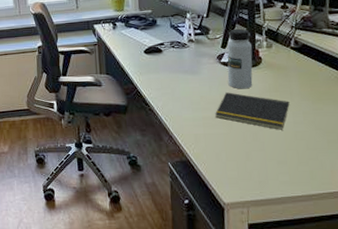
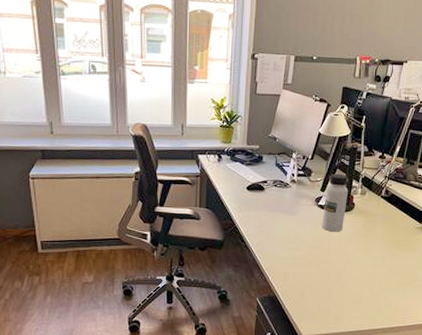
notepad: present [215,92,290,130] -> none [306,234,372,272]

